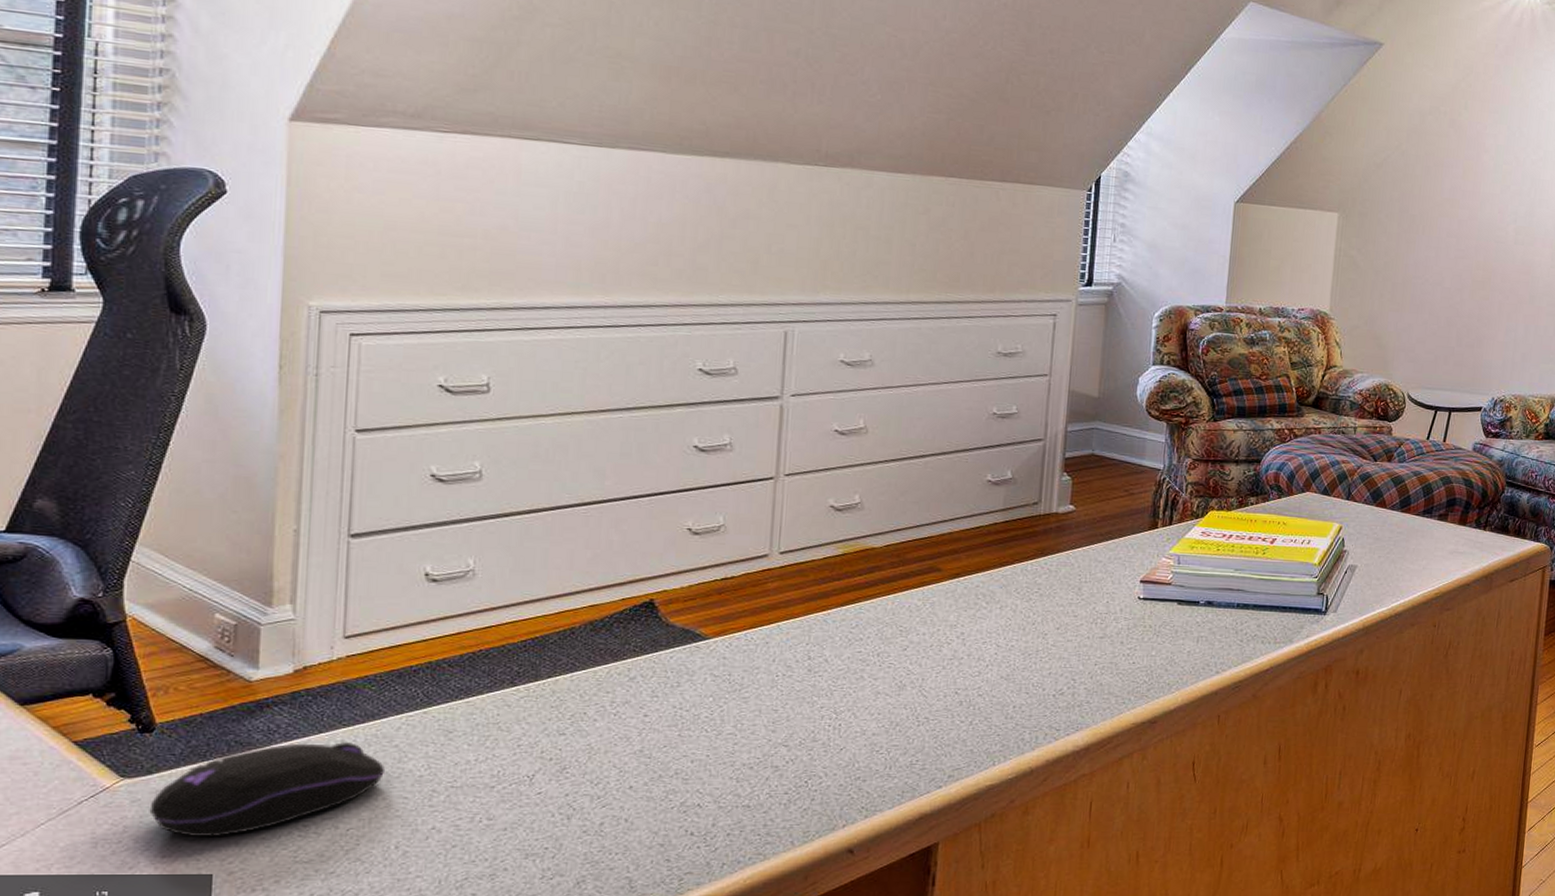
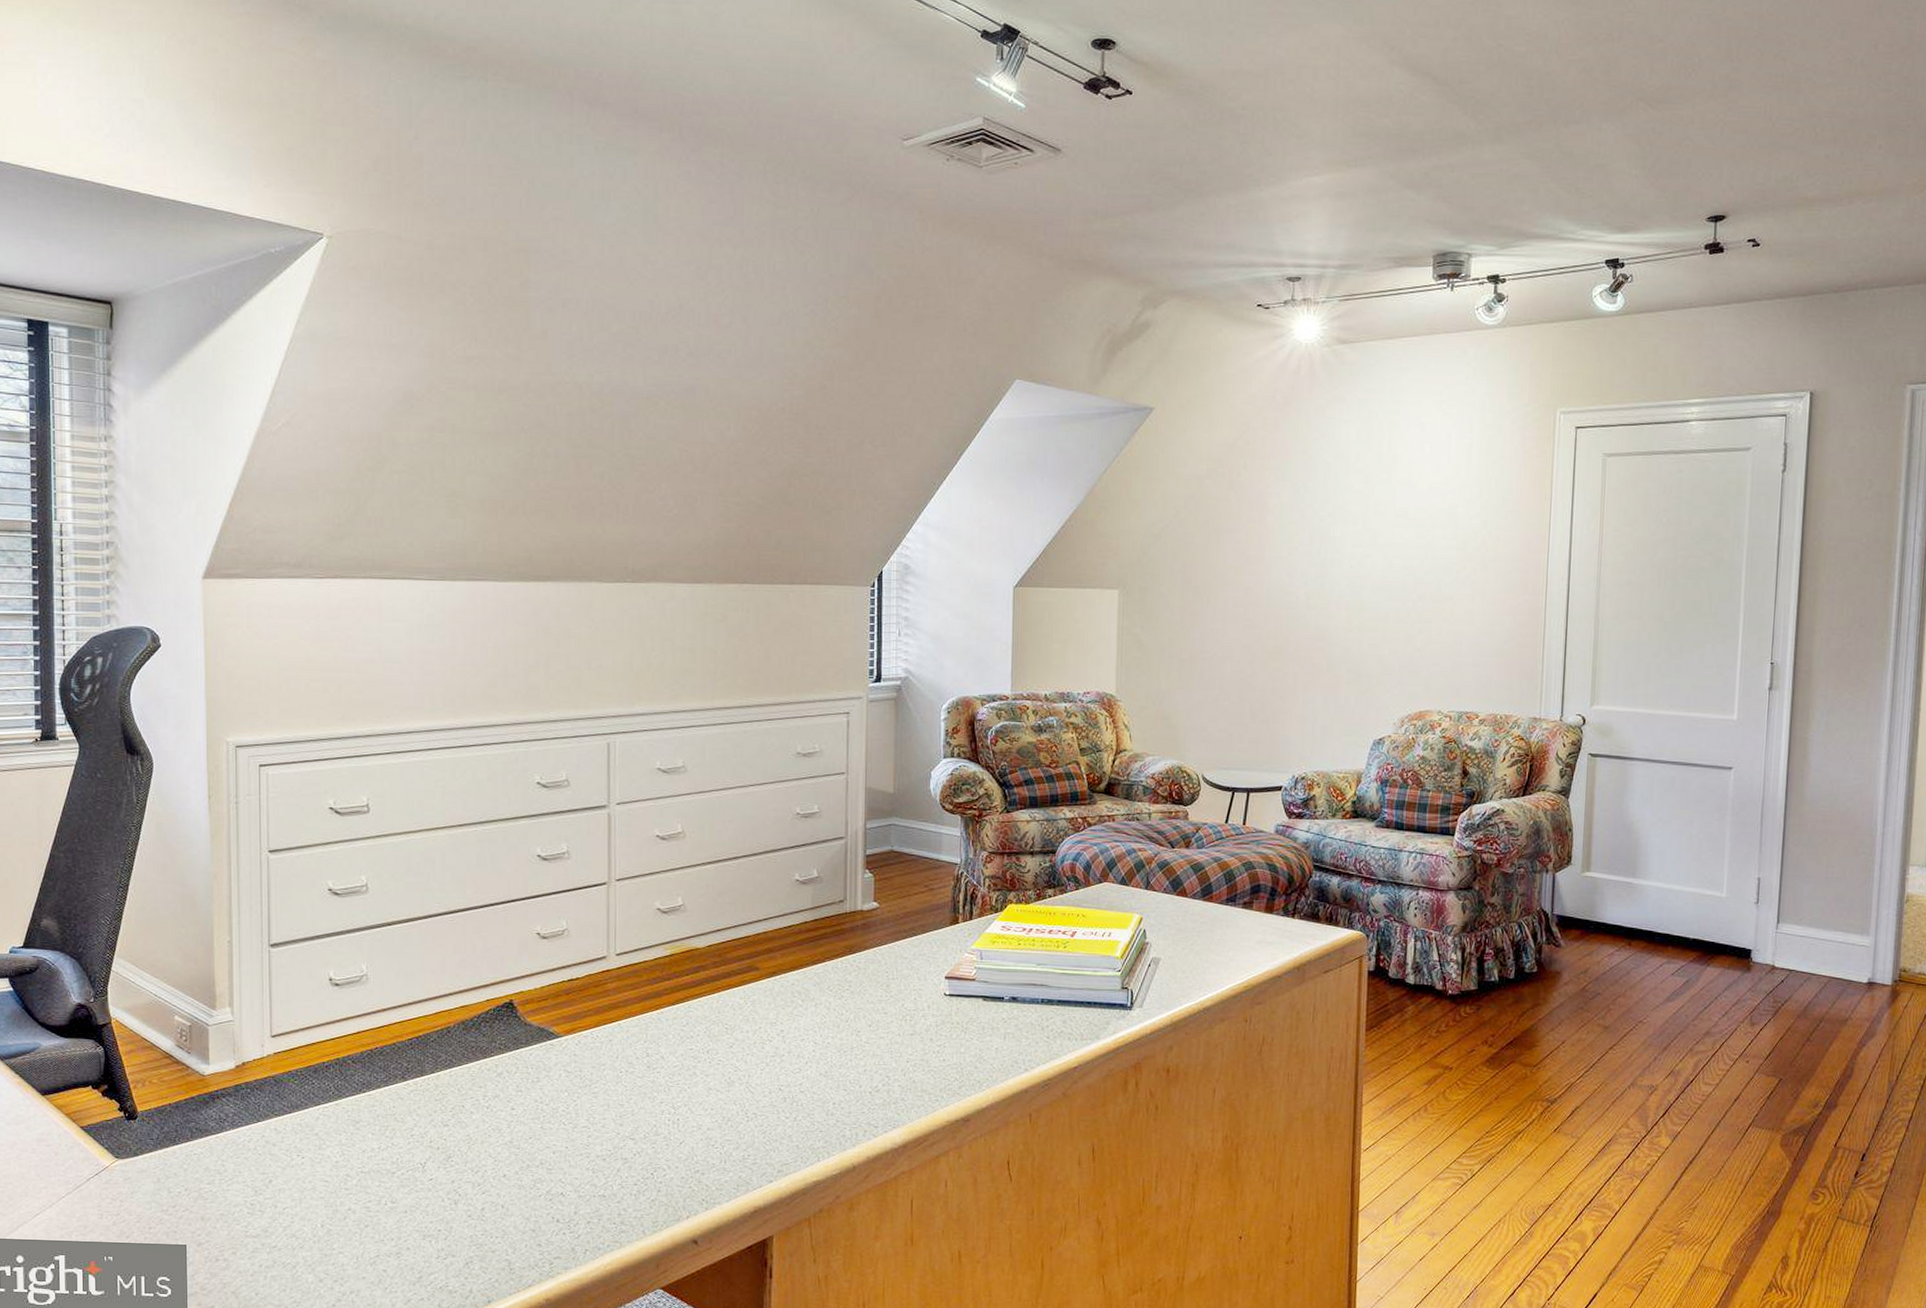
computer mouse: present [149,741,386,838] -> none [138,1129,310,1213]

